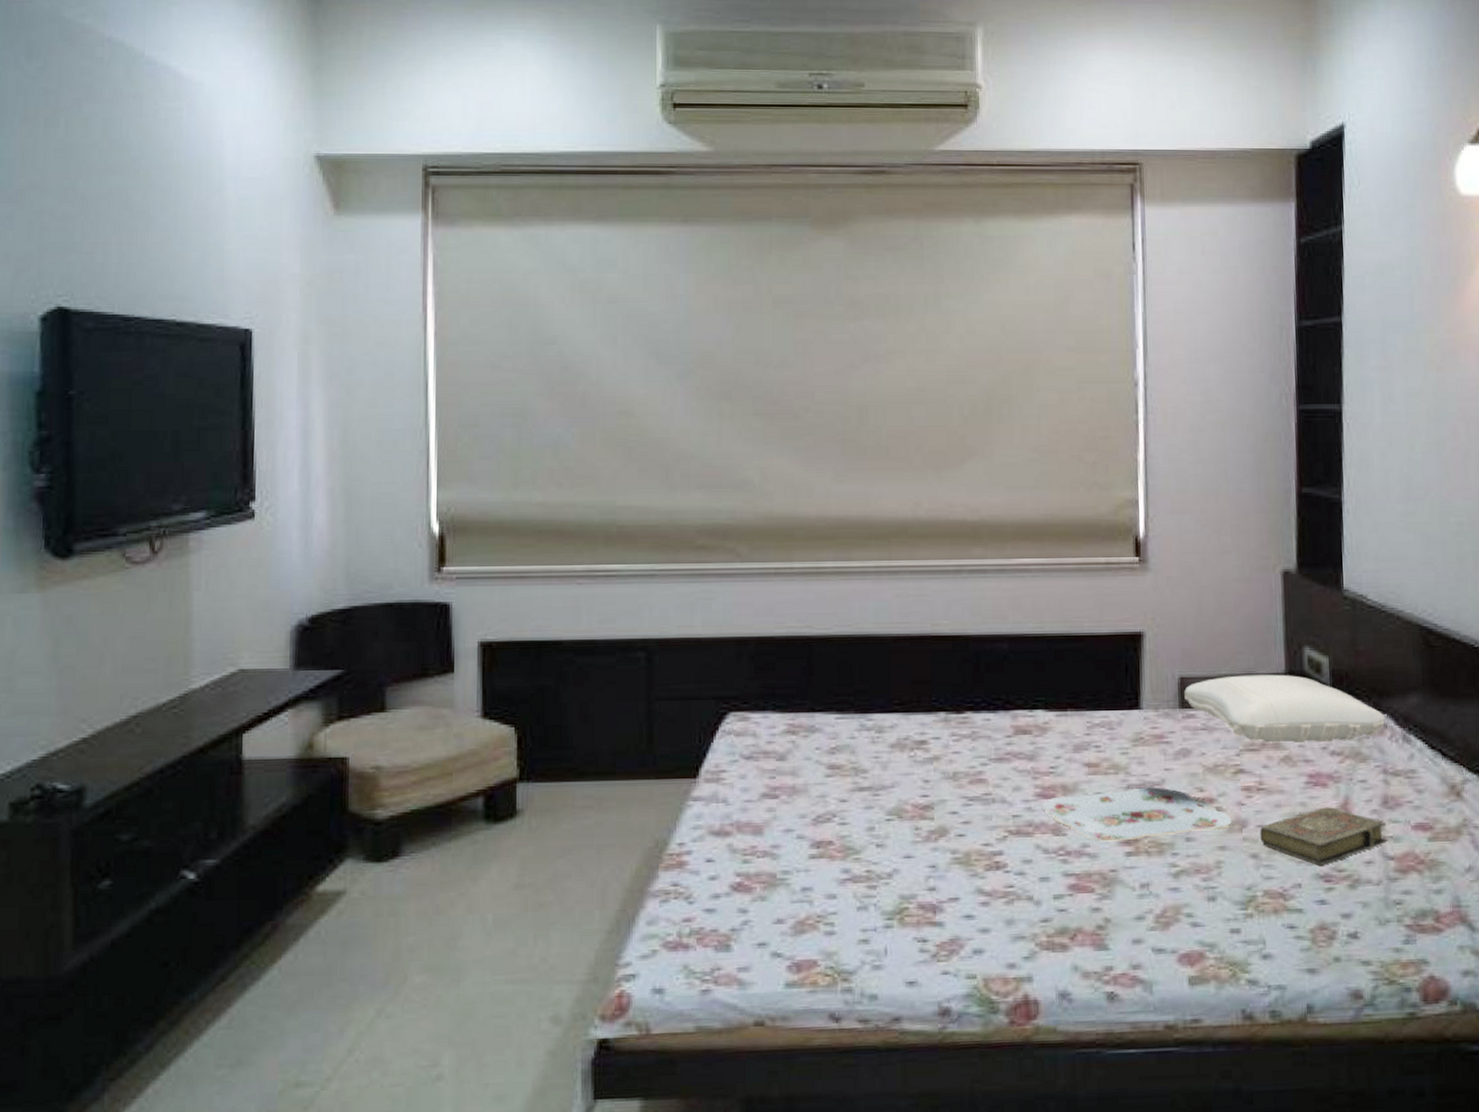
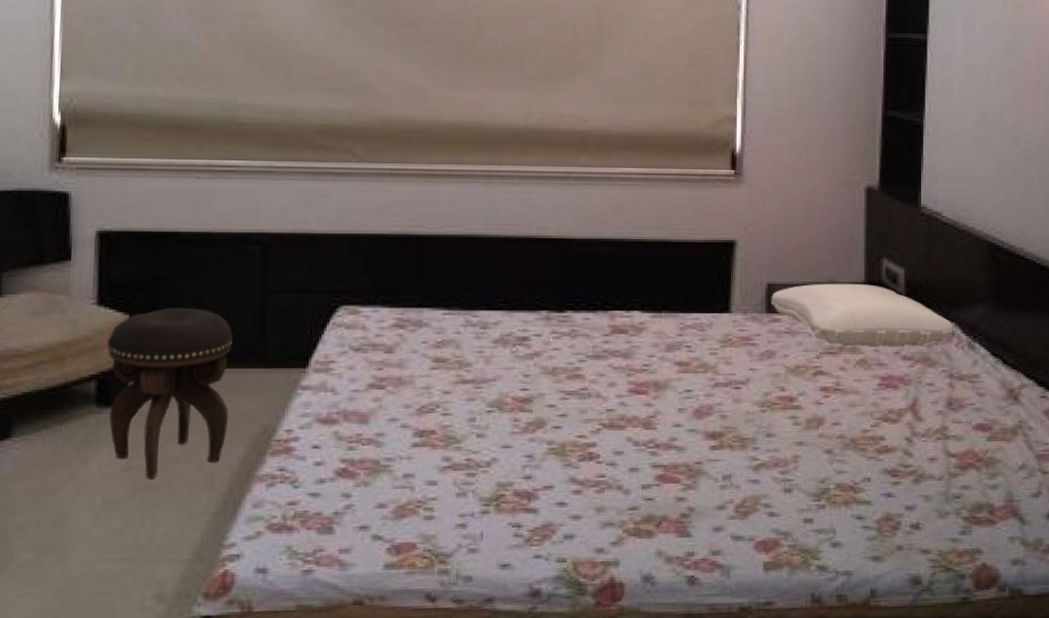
footstool: none [494,718,621,897] -> present [107,307,234,479]
serving tray: present [1042,787,1232,842] -> none [634,386,810,436]
book: present [1260,807,1388,865] -> none [835,407,951,461]

